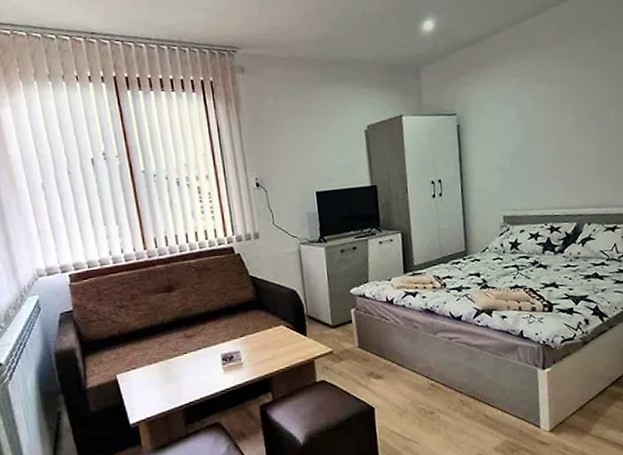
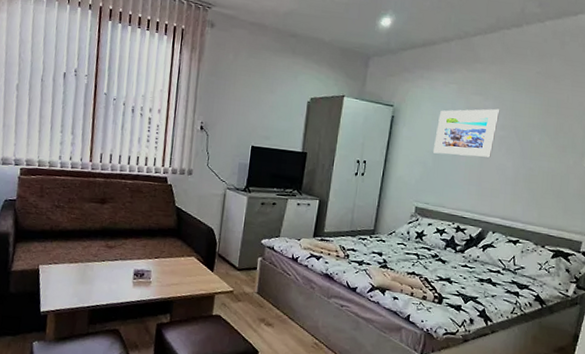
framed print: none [506,92,570,155] -> present [433,108,500,158]

